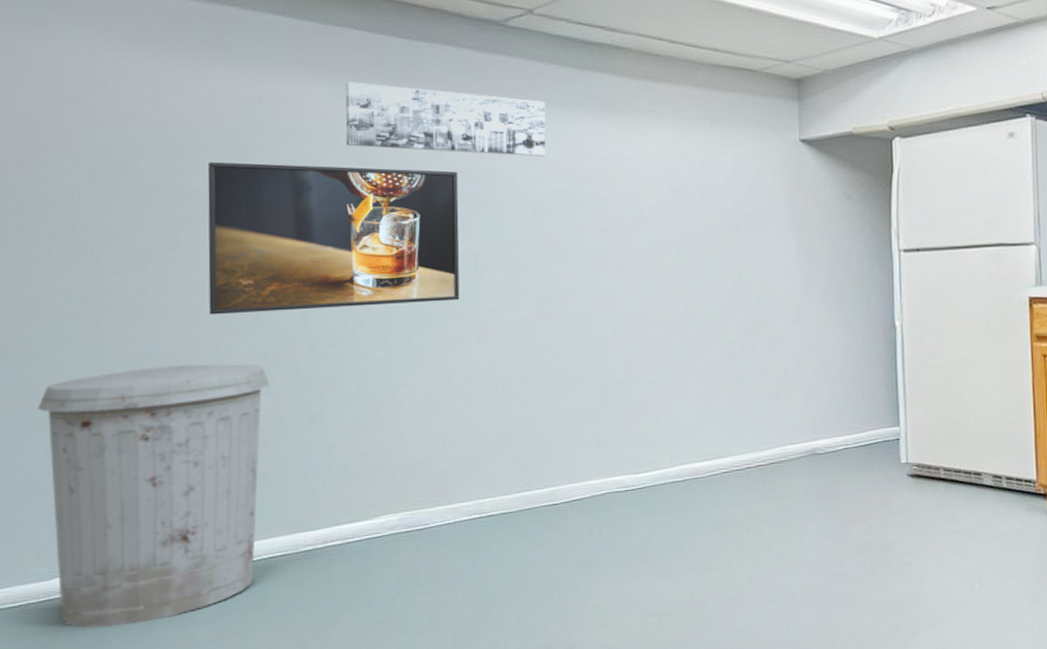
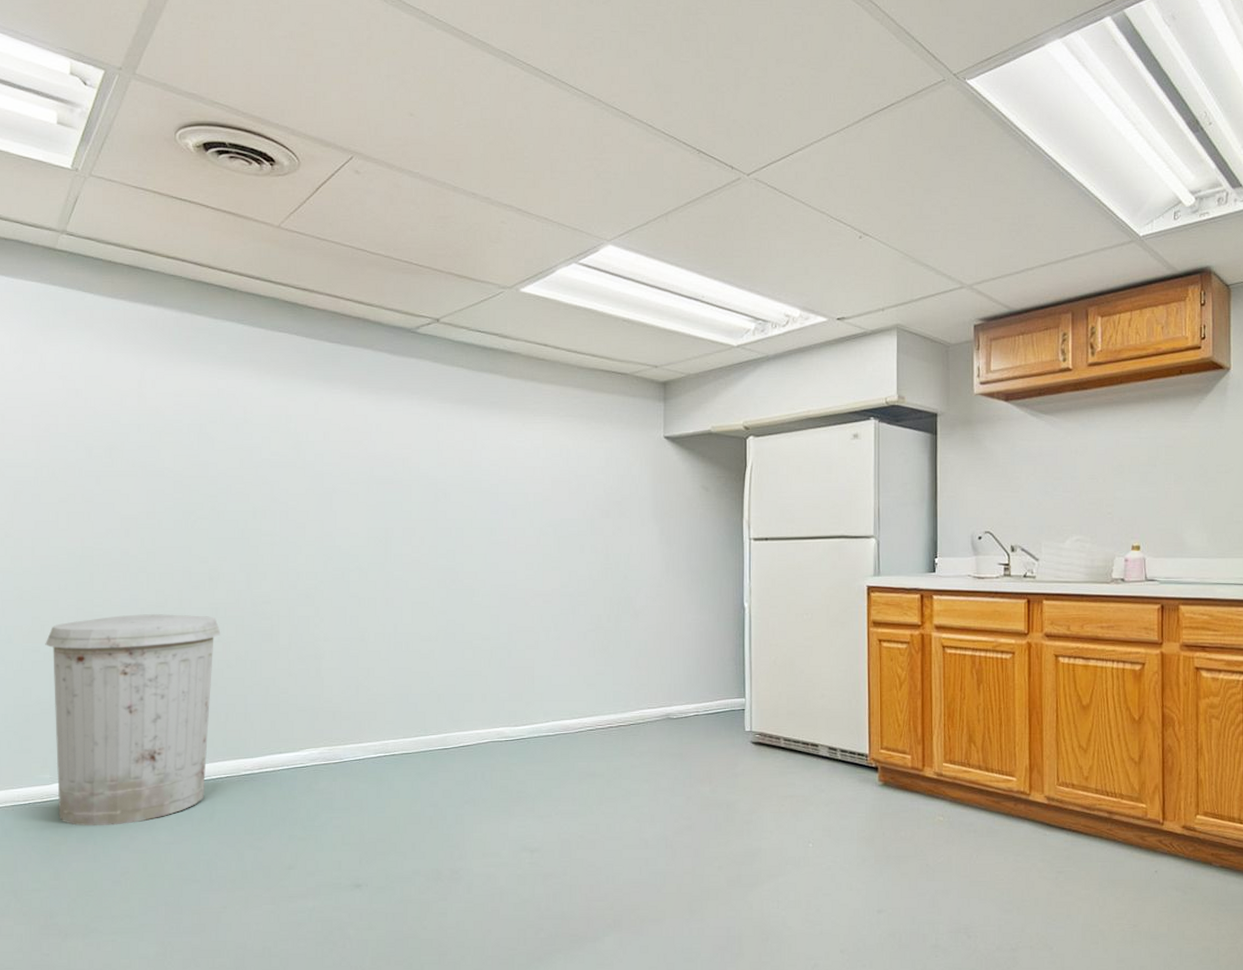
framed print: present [207,162,460,315] -> none [176,445,374,573]
wall art: present [345,82,546,157] -> none [286,380,447,447]

